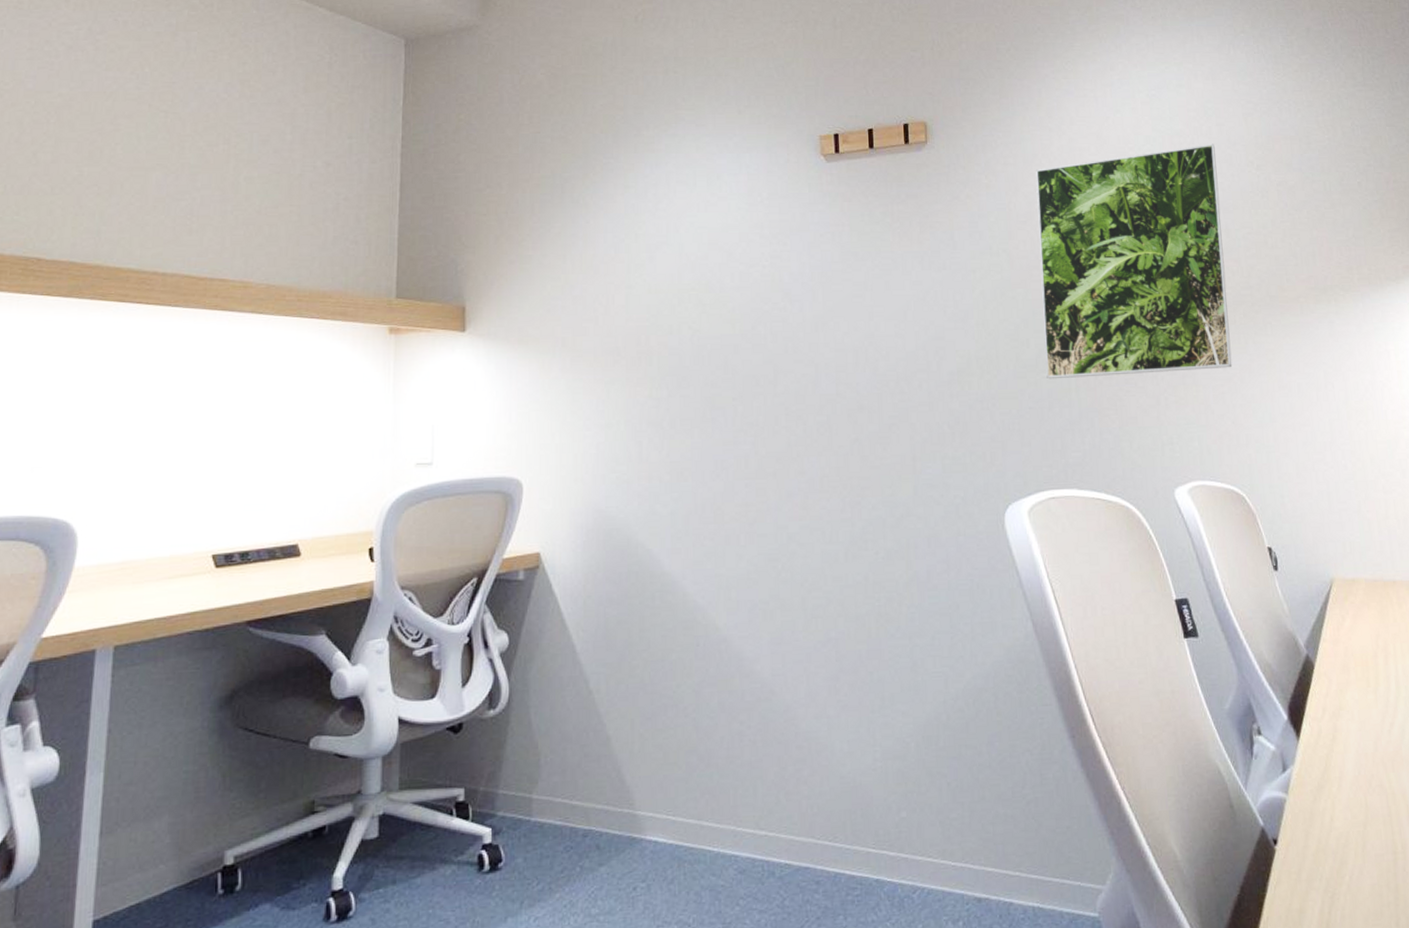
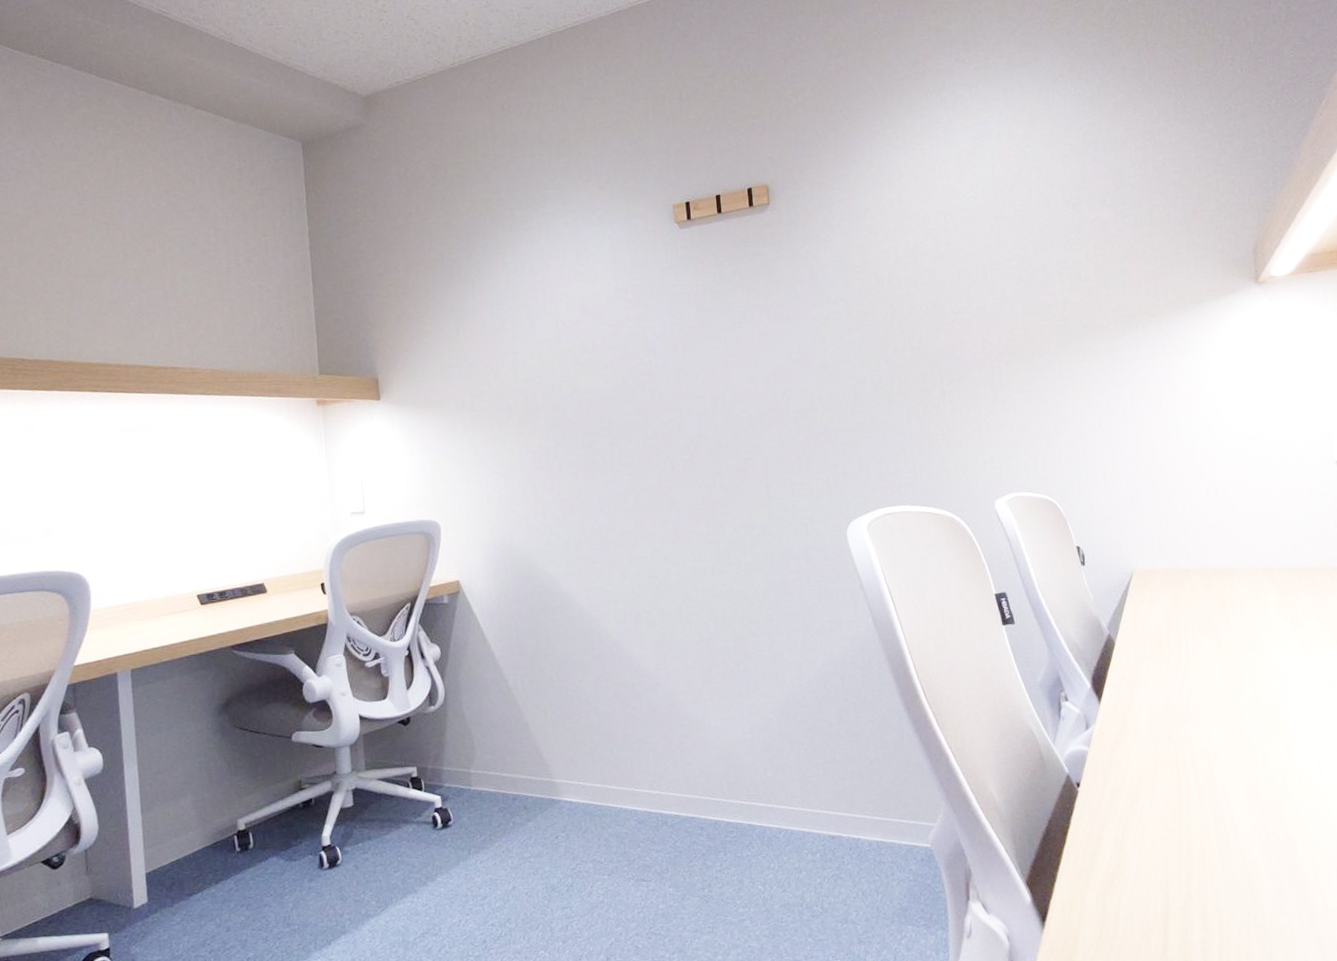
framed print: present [1035,143,1233,380] -> none [868,186,1047,412]

